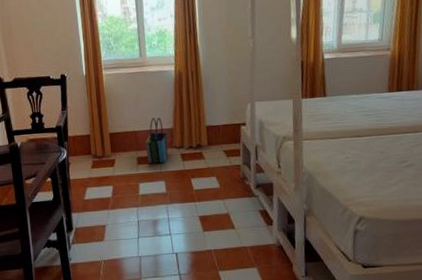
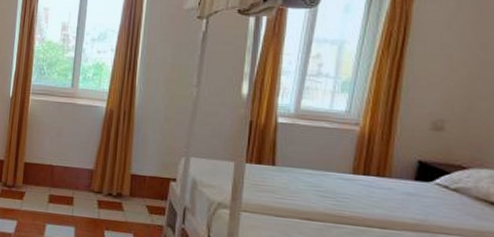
tote bag: present [145,117,168,164] -> none [60,154,87,207]

